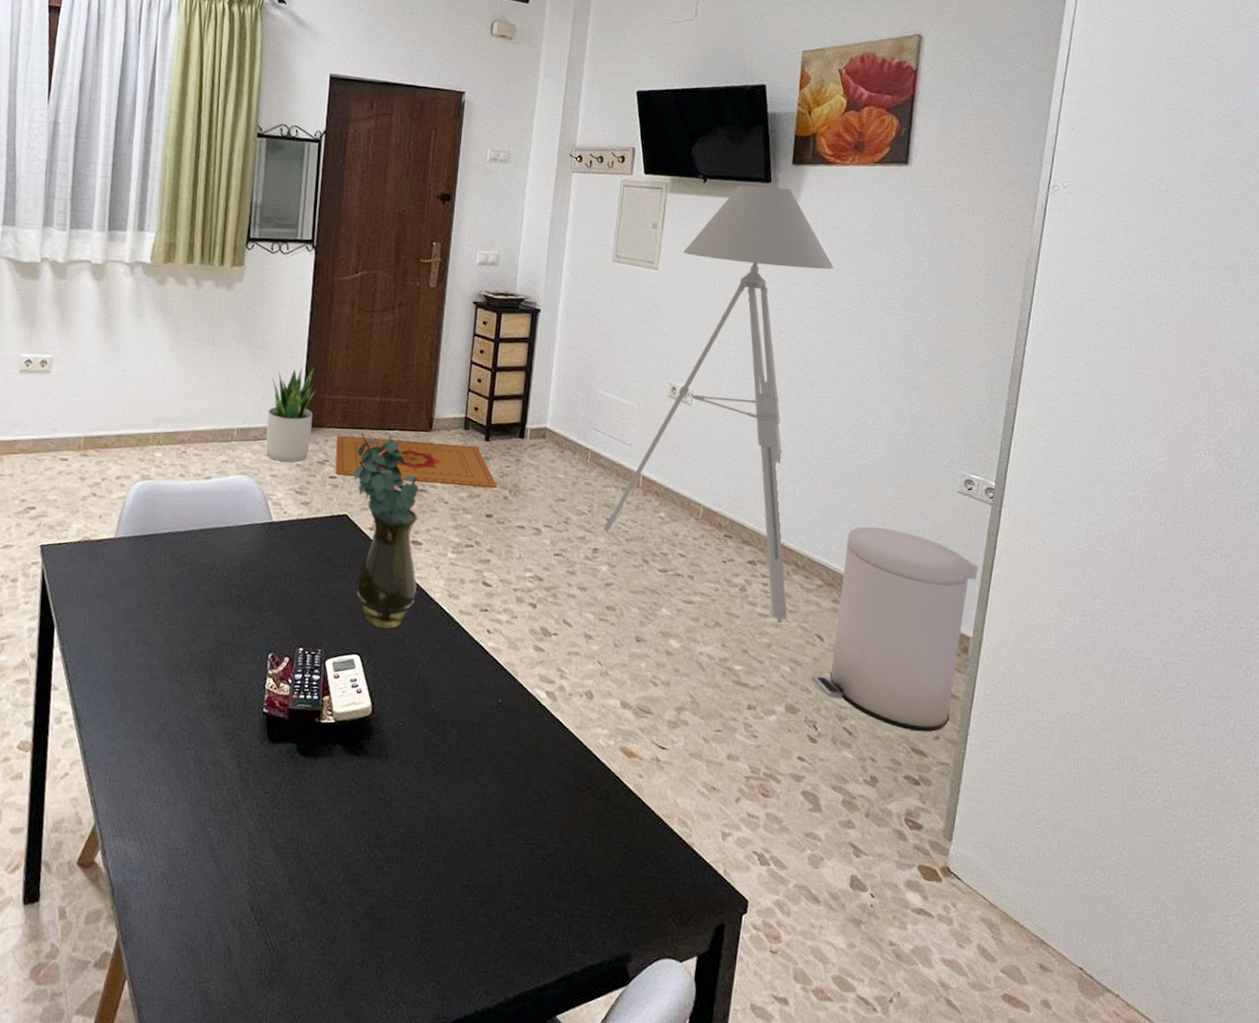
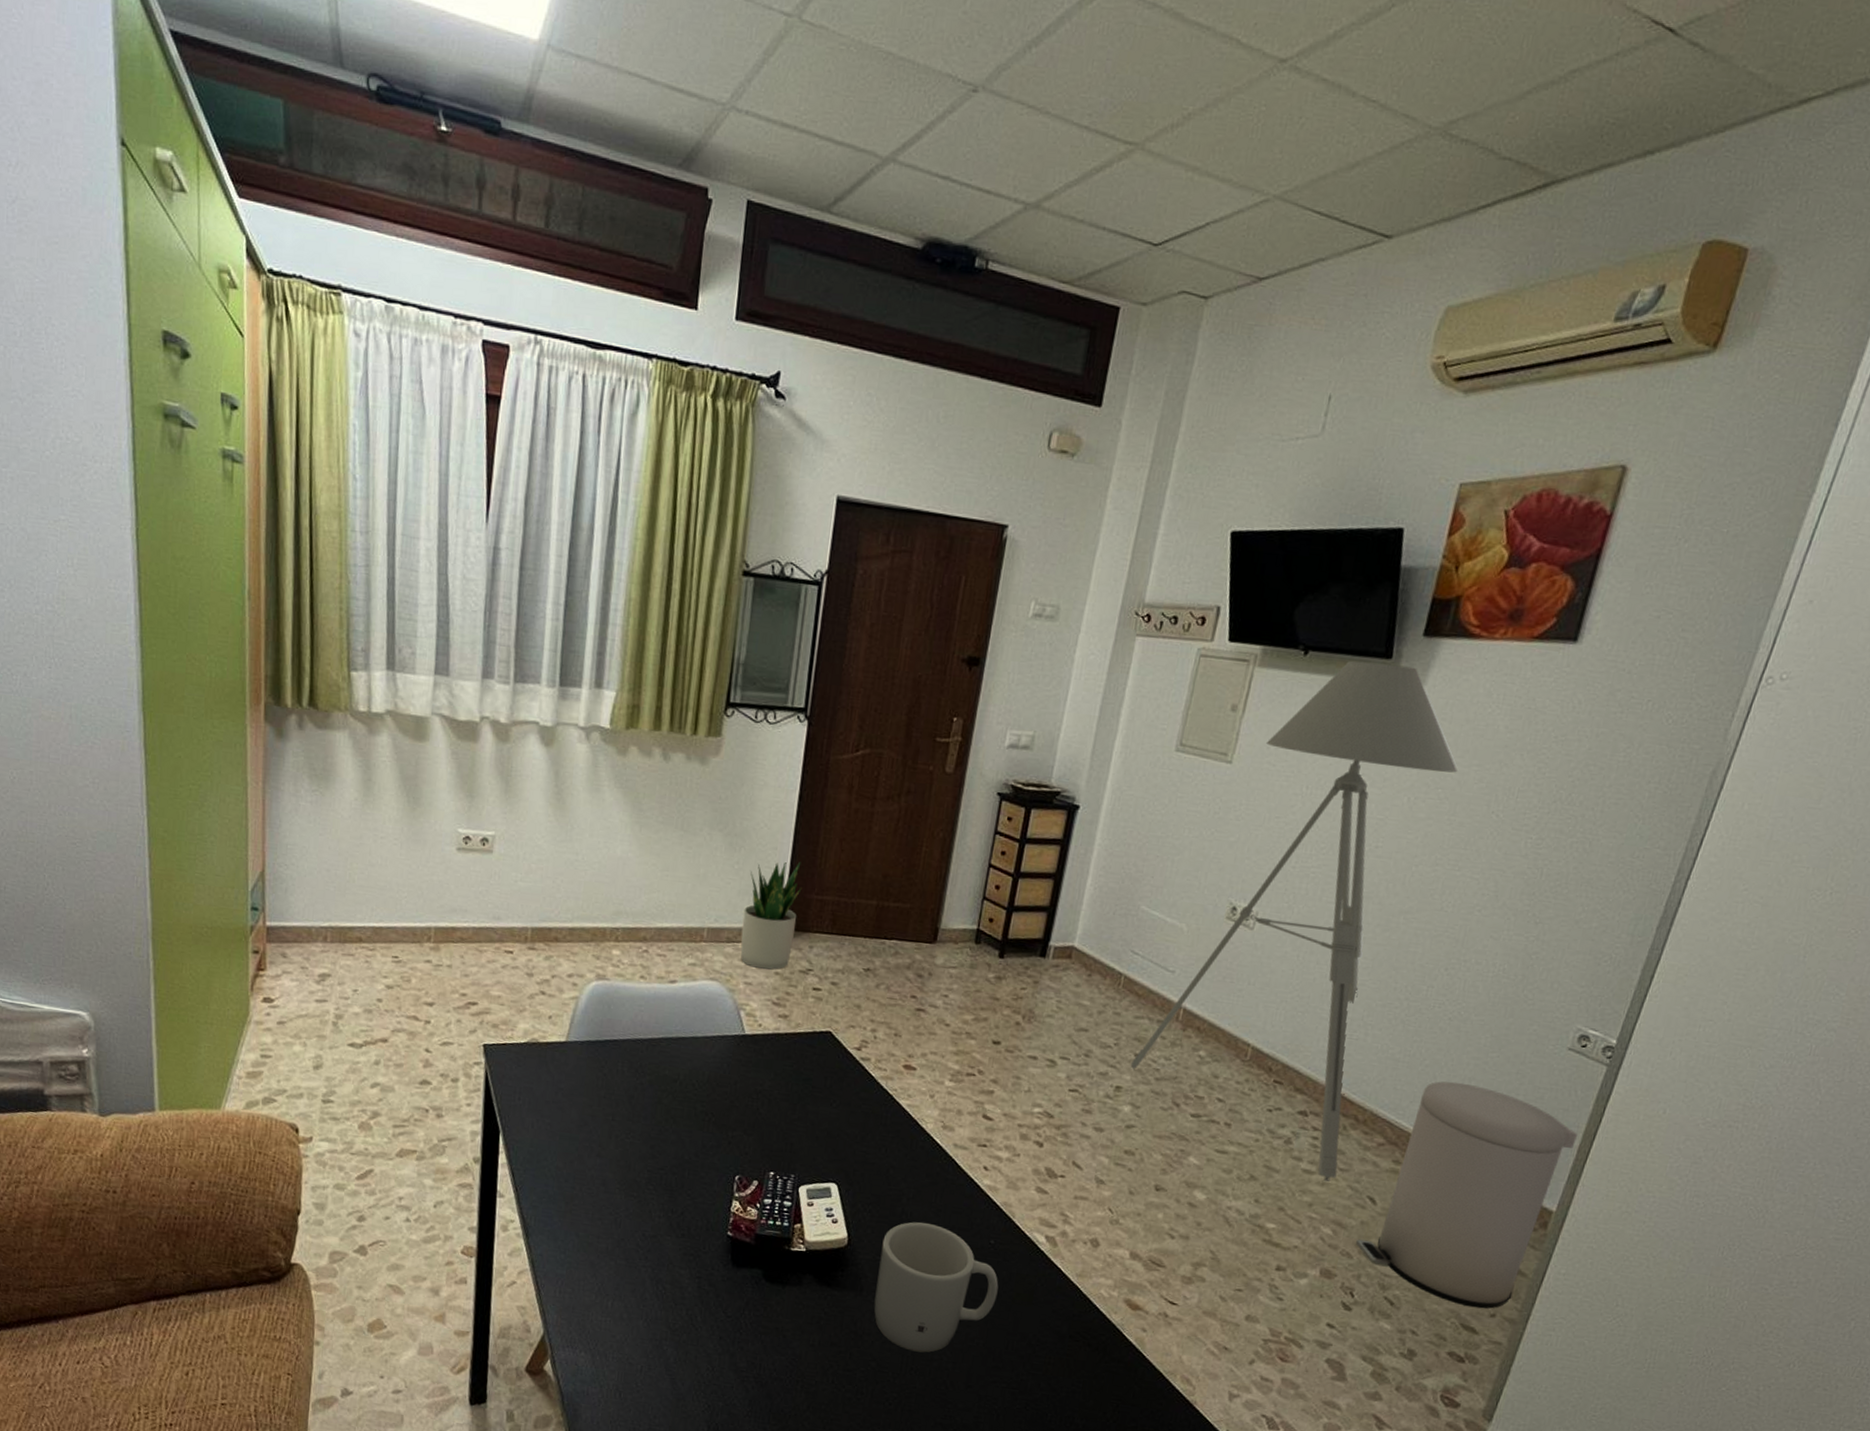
doormat: present [335,435,498,488] -> none [820,941,1009,1012]
vase: present [354,433,420,628] -> none [837,941,917,1158]
mug: none [398,686,509,815] -> present [873,1221,999,1353]

